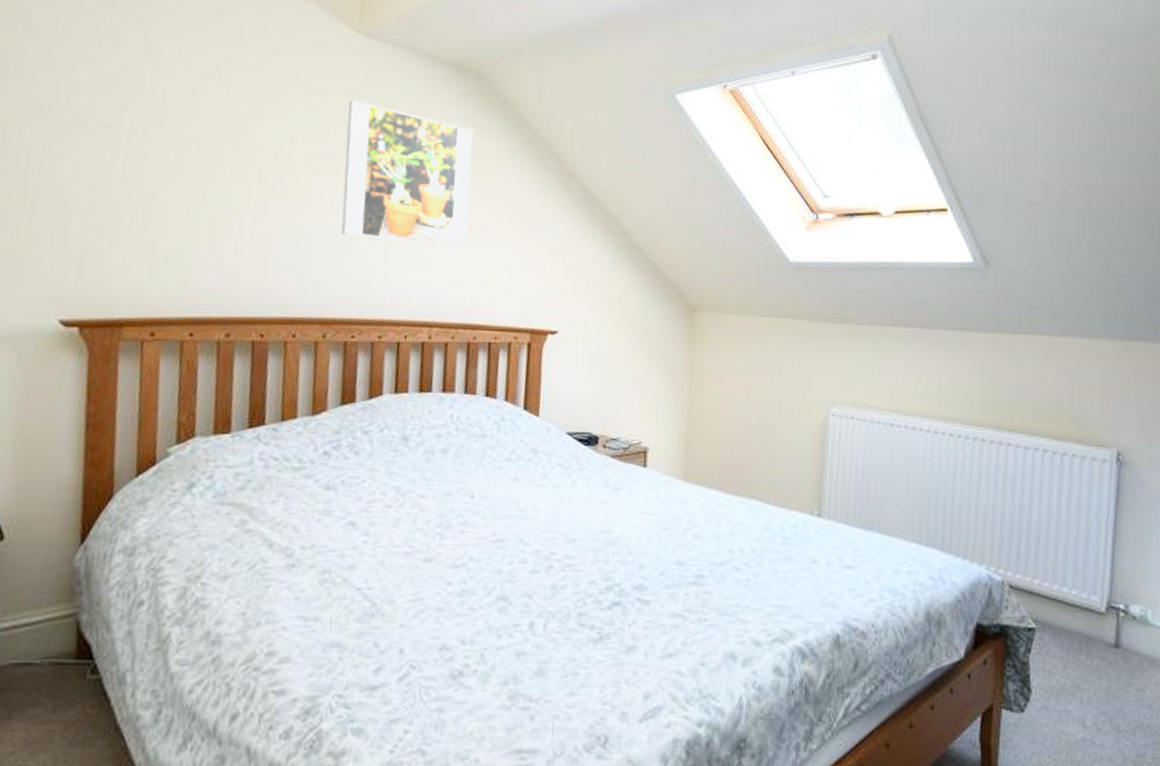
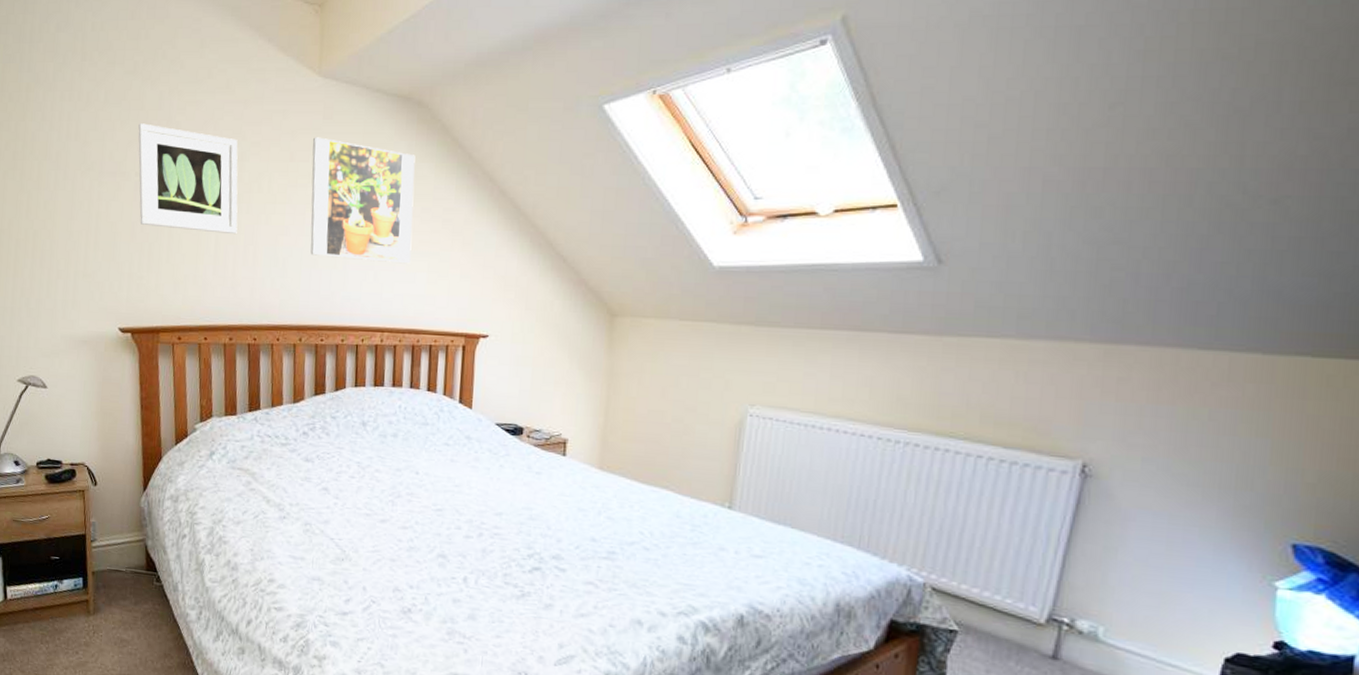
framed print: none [104,65,251,207] -> present [138,123,238,235]

